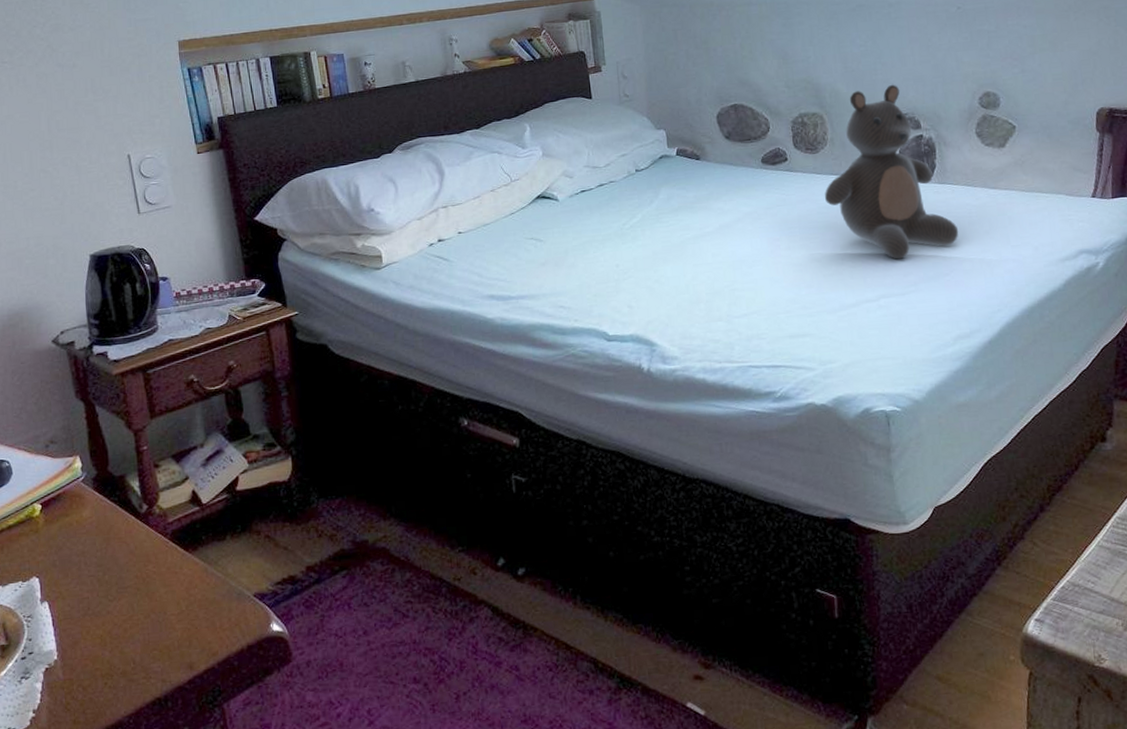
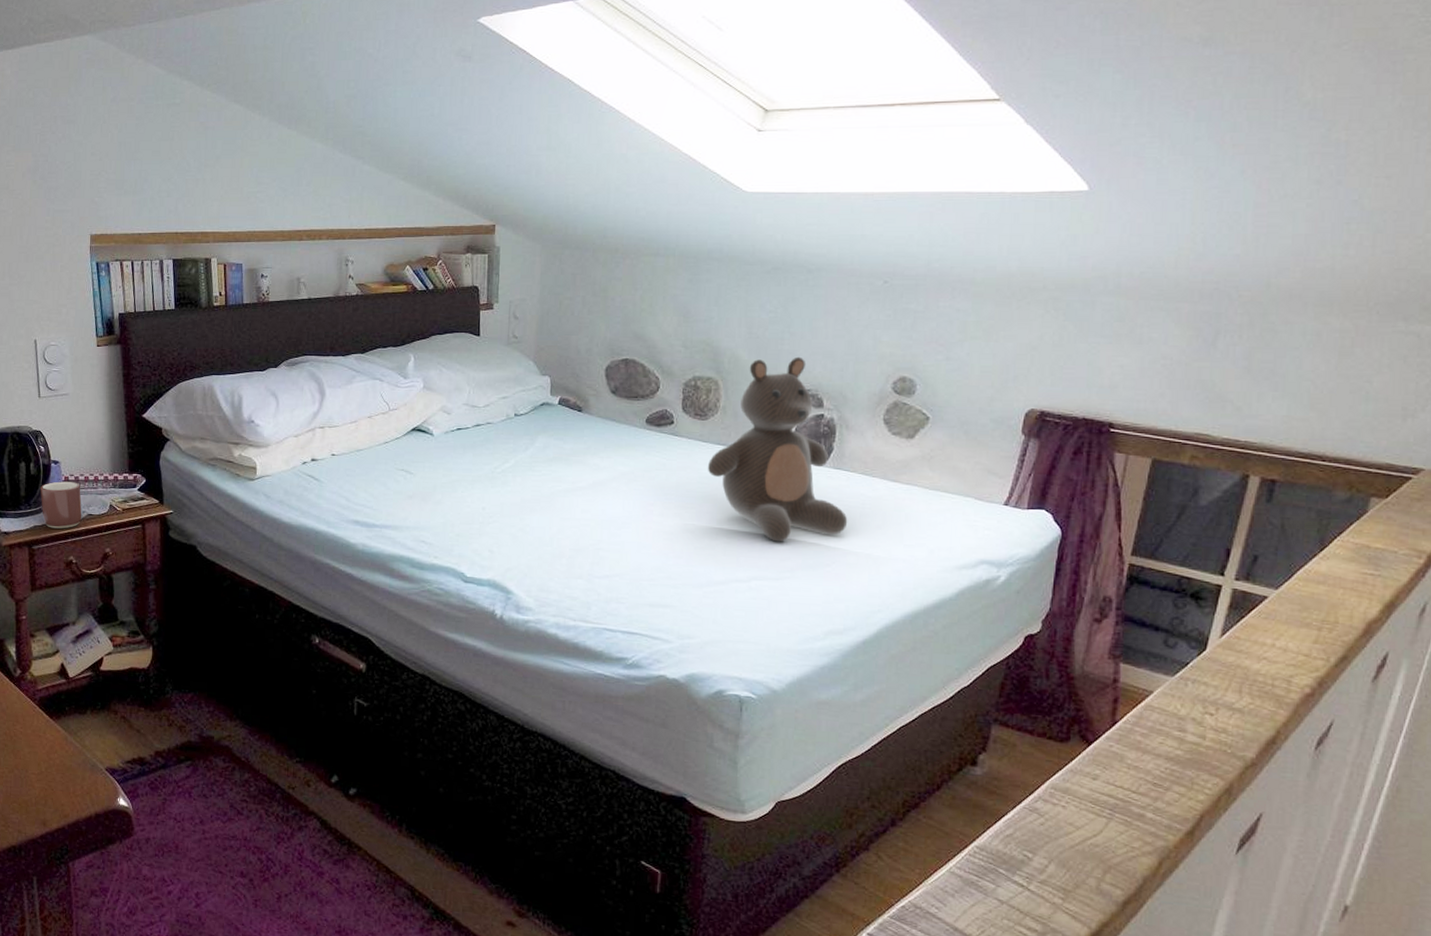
mug: none [149,296,199,349] -> present [39,481,82,529]

